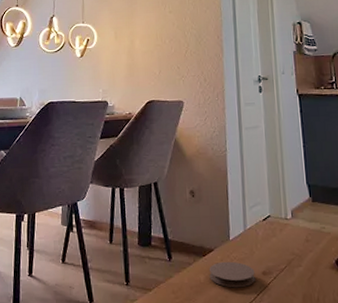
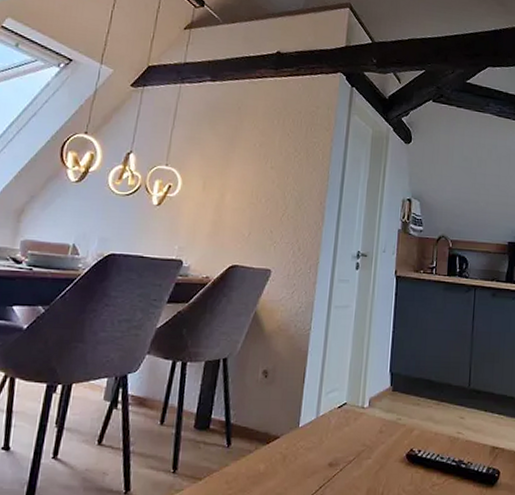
coaster: present [209,261,255,288] -> none [270,450,321,480]

